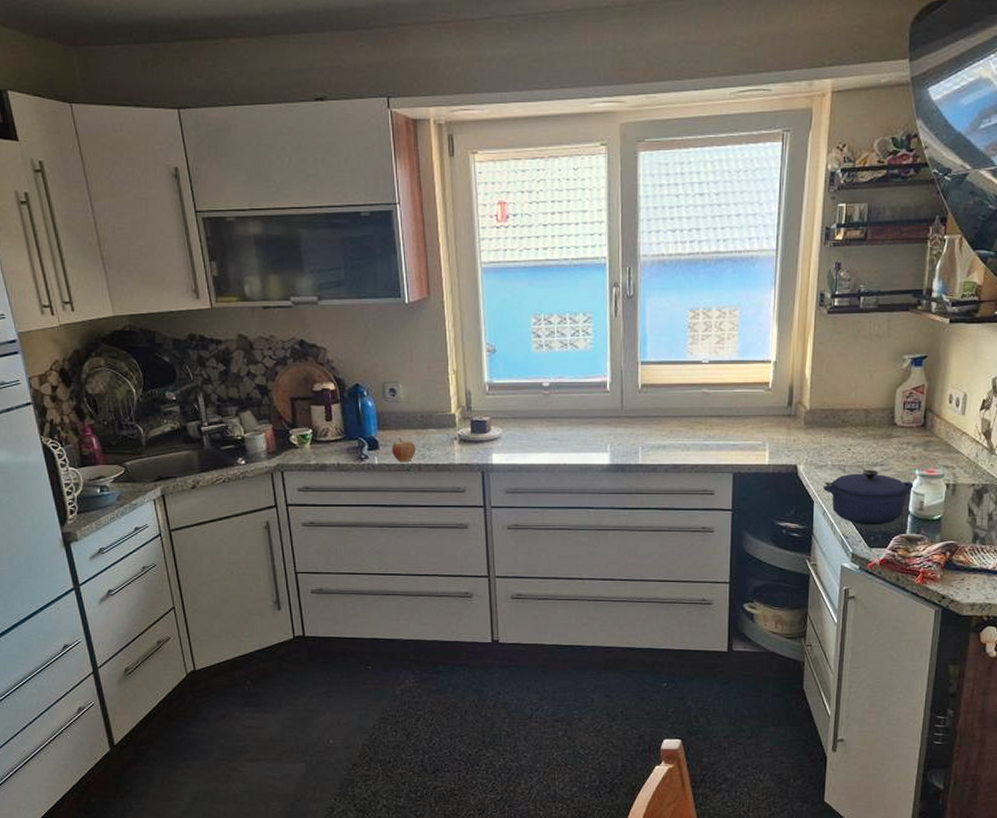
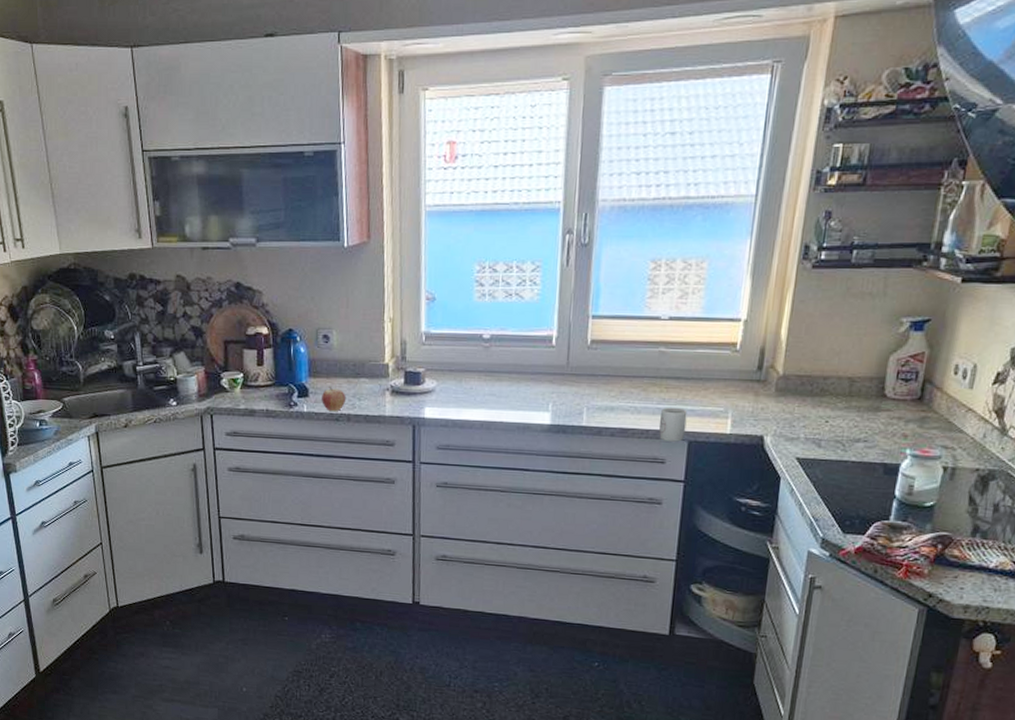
mug: none [706,443,731,475] -> present [659,407,688,443]
cooking pot: present [823,469,914,525] -> none [793,445,903,509]

